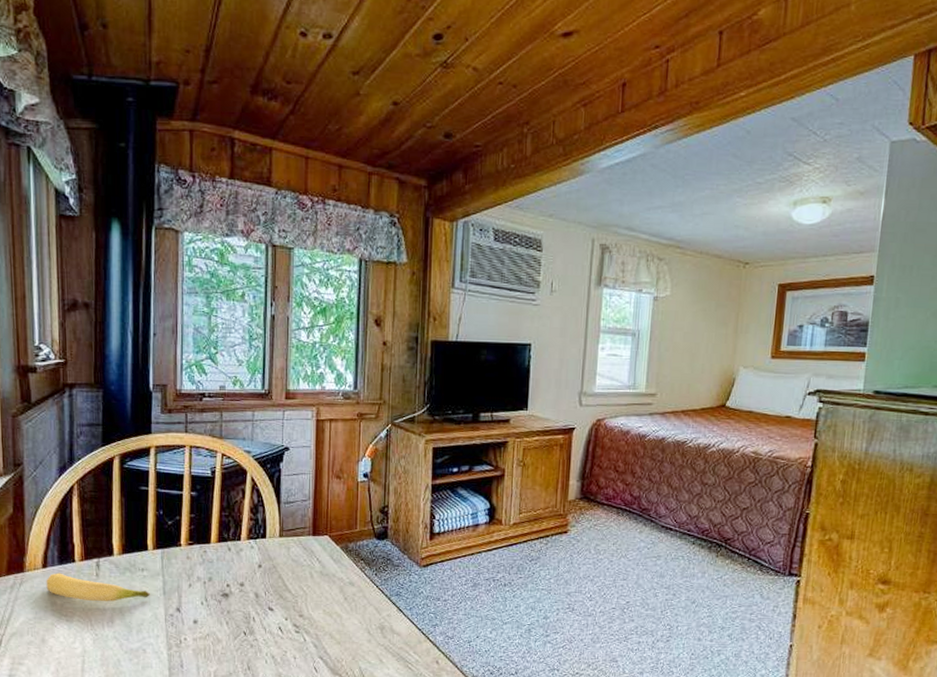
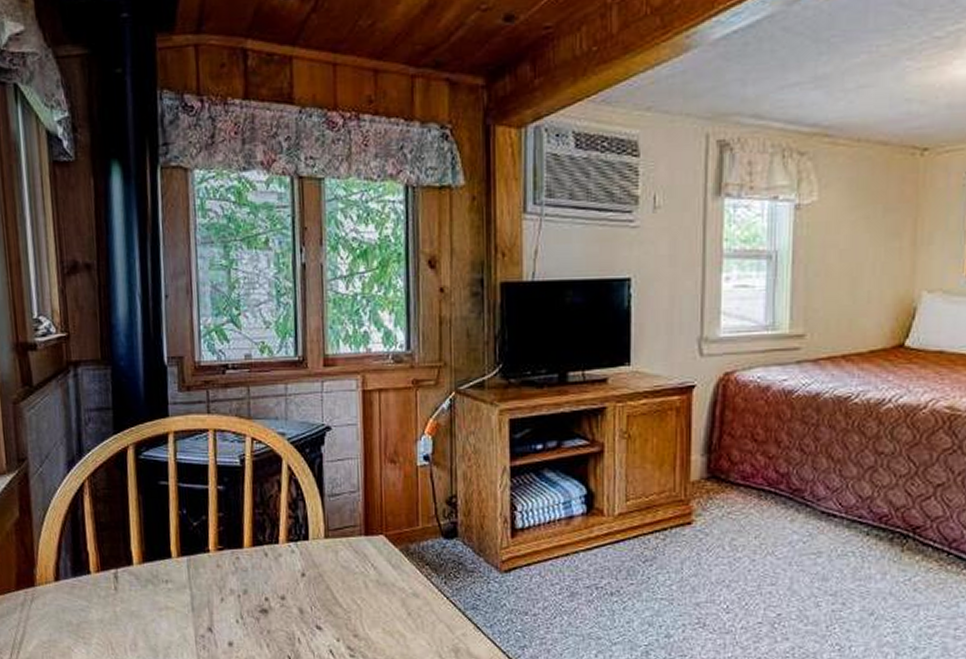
banana: present [46,572,150,602] -> none [59,586,177,620]

